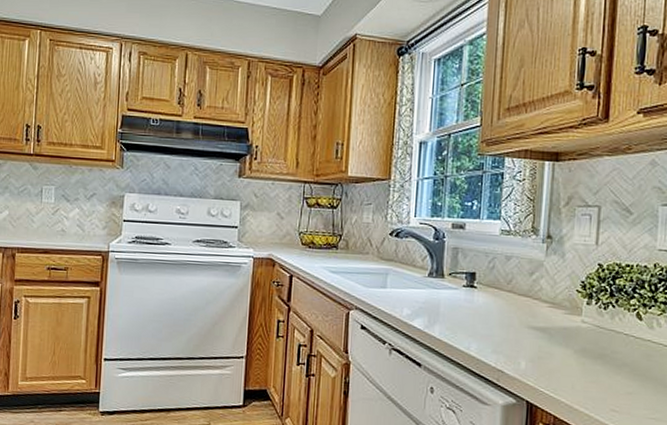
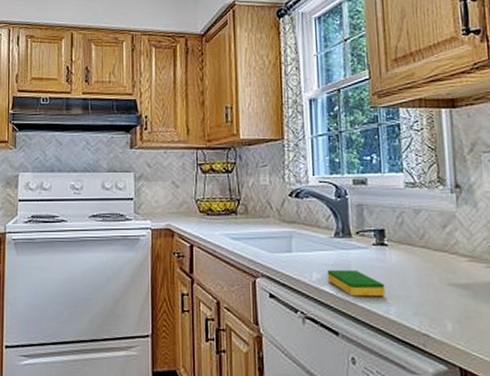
dish sponge: none [417,306,469,335] -> present [327,269,386,297]

